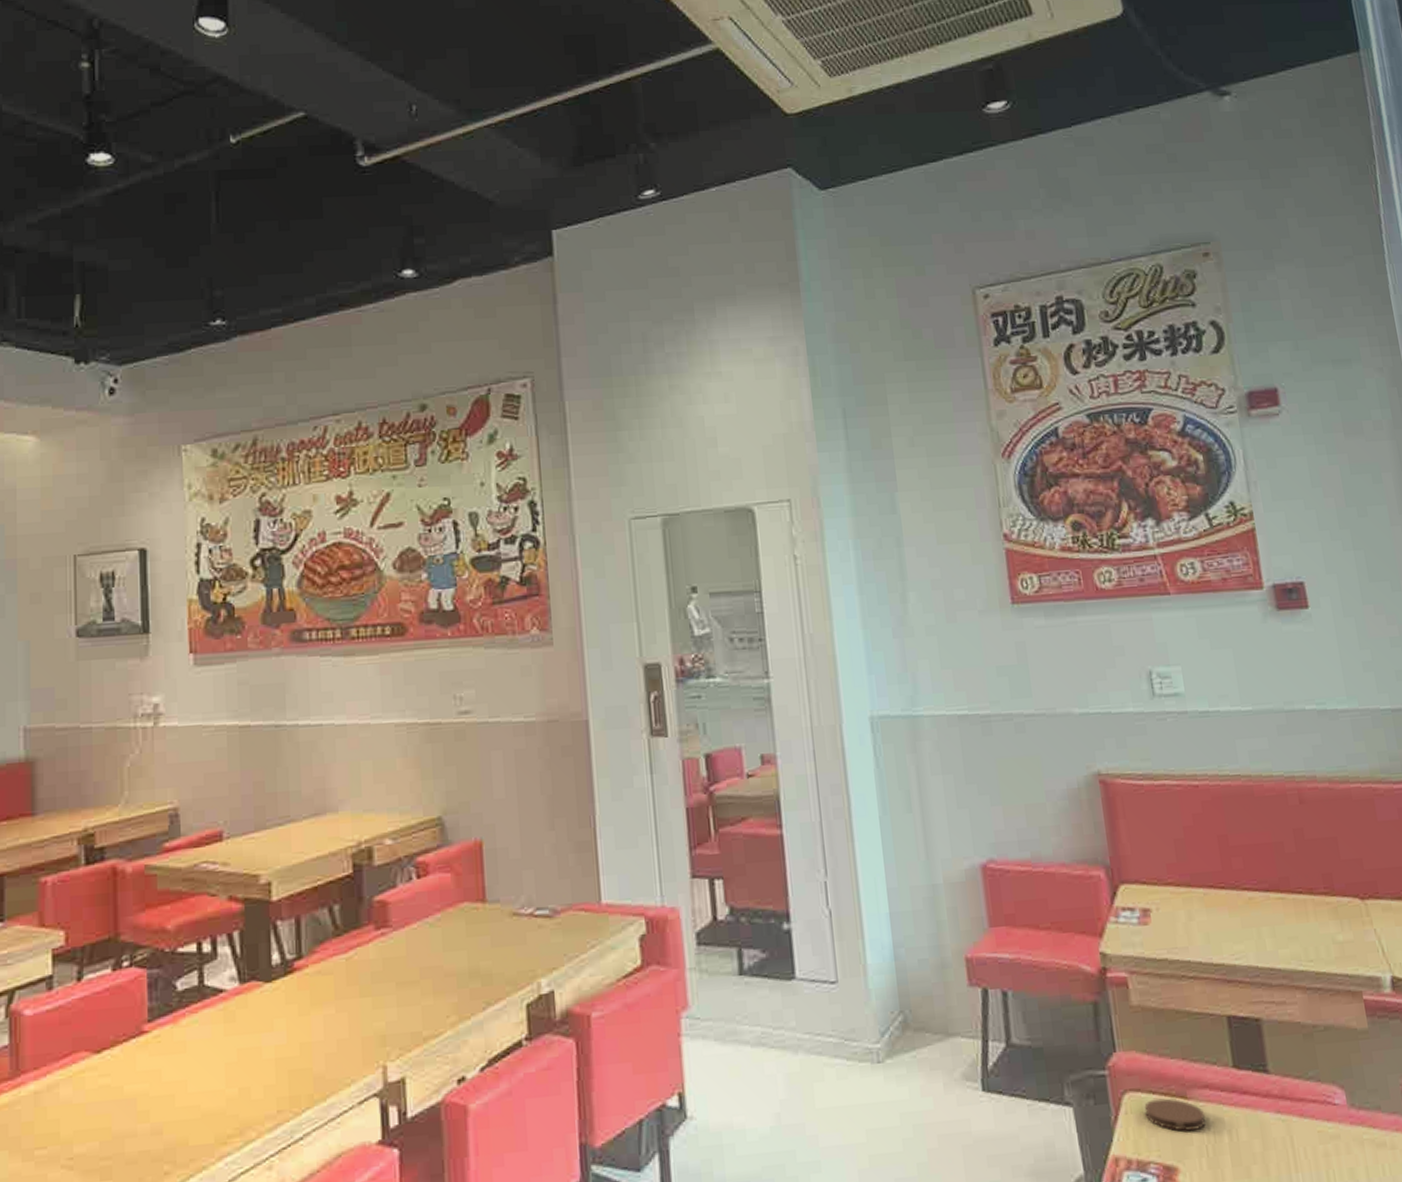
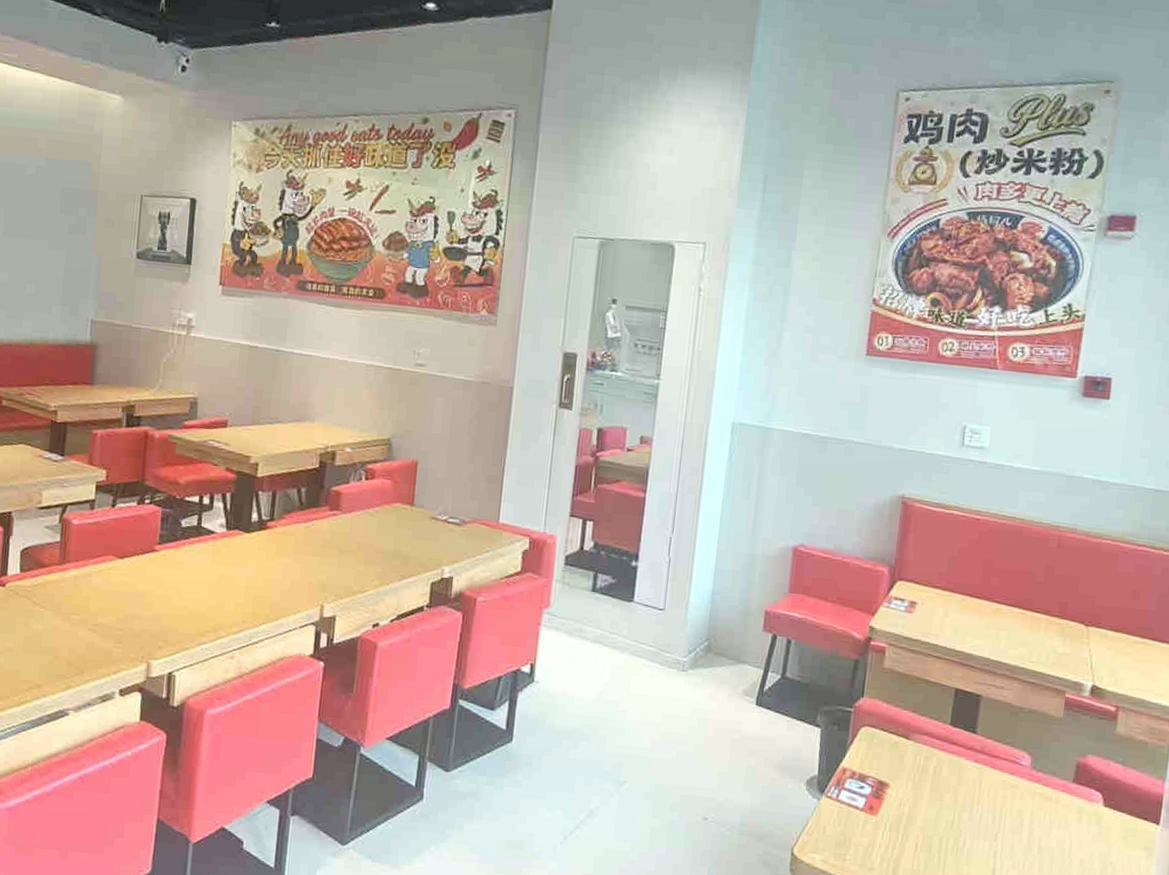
coaster: present [1144,1097,1207,1131] -> none [874,735,920,762]

